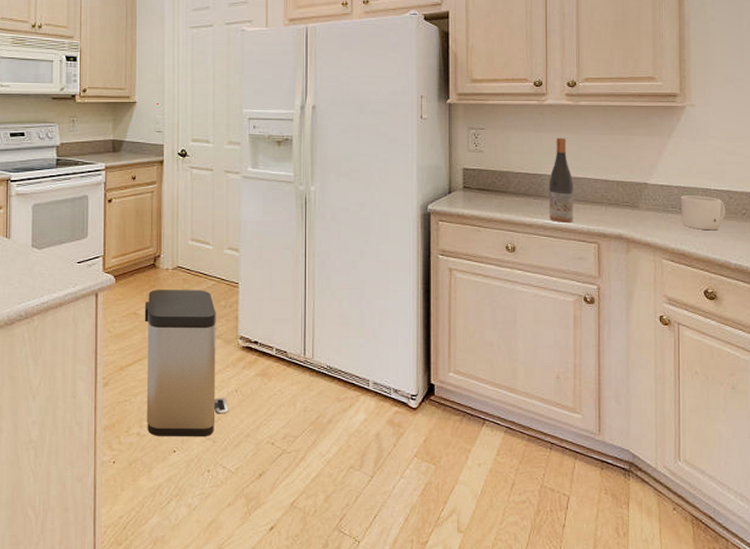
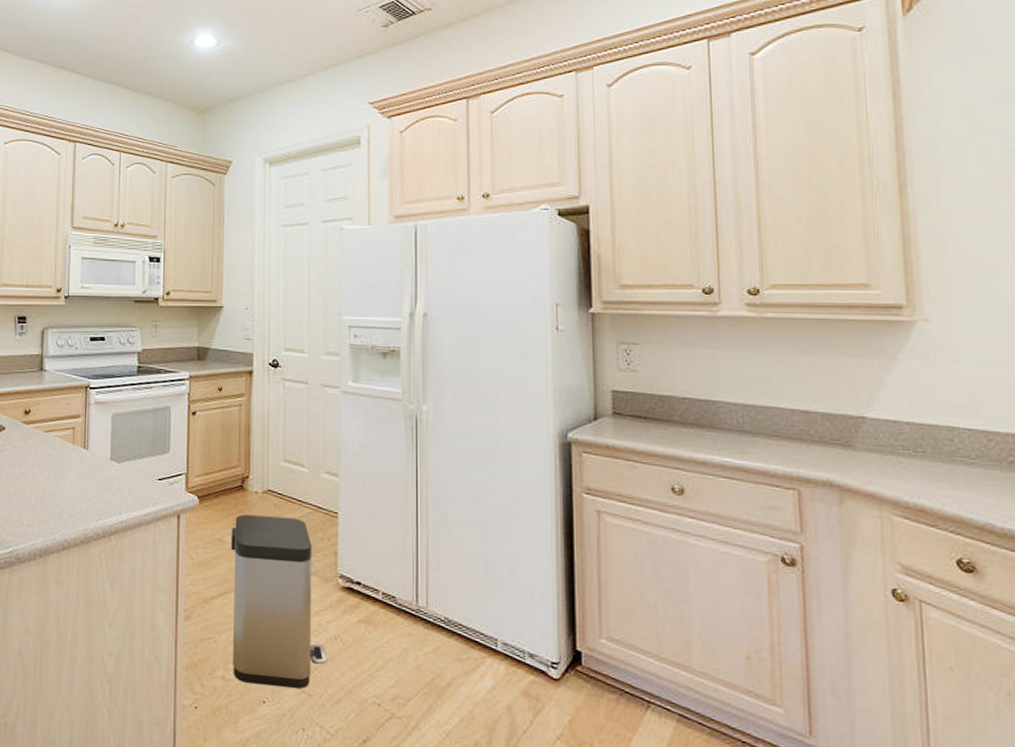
wine bottle: present [549,138,573,222] -> none [727,356,762,462]
mug: present [680,195,726,231] -> none [914,434,984,482]

